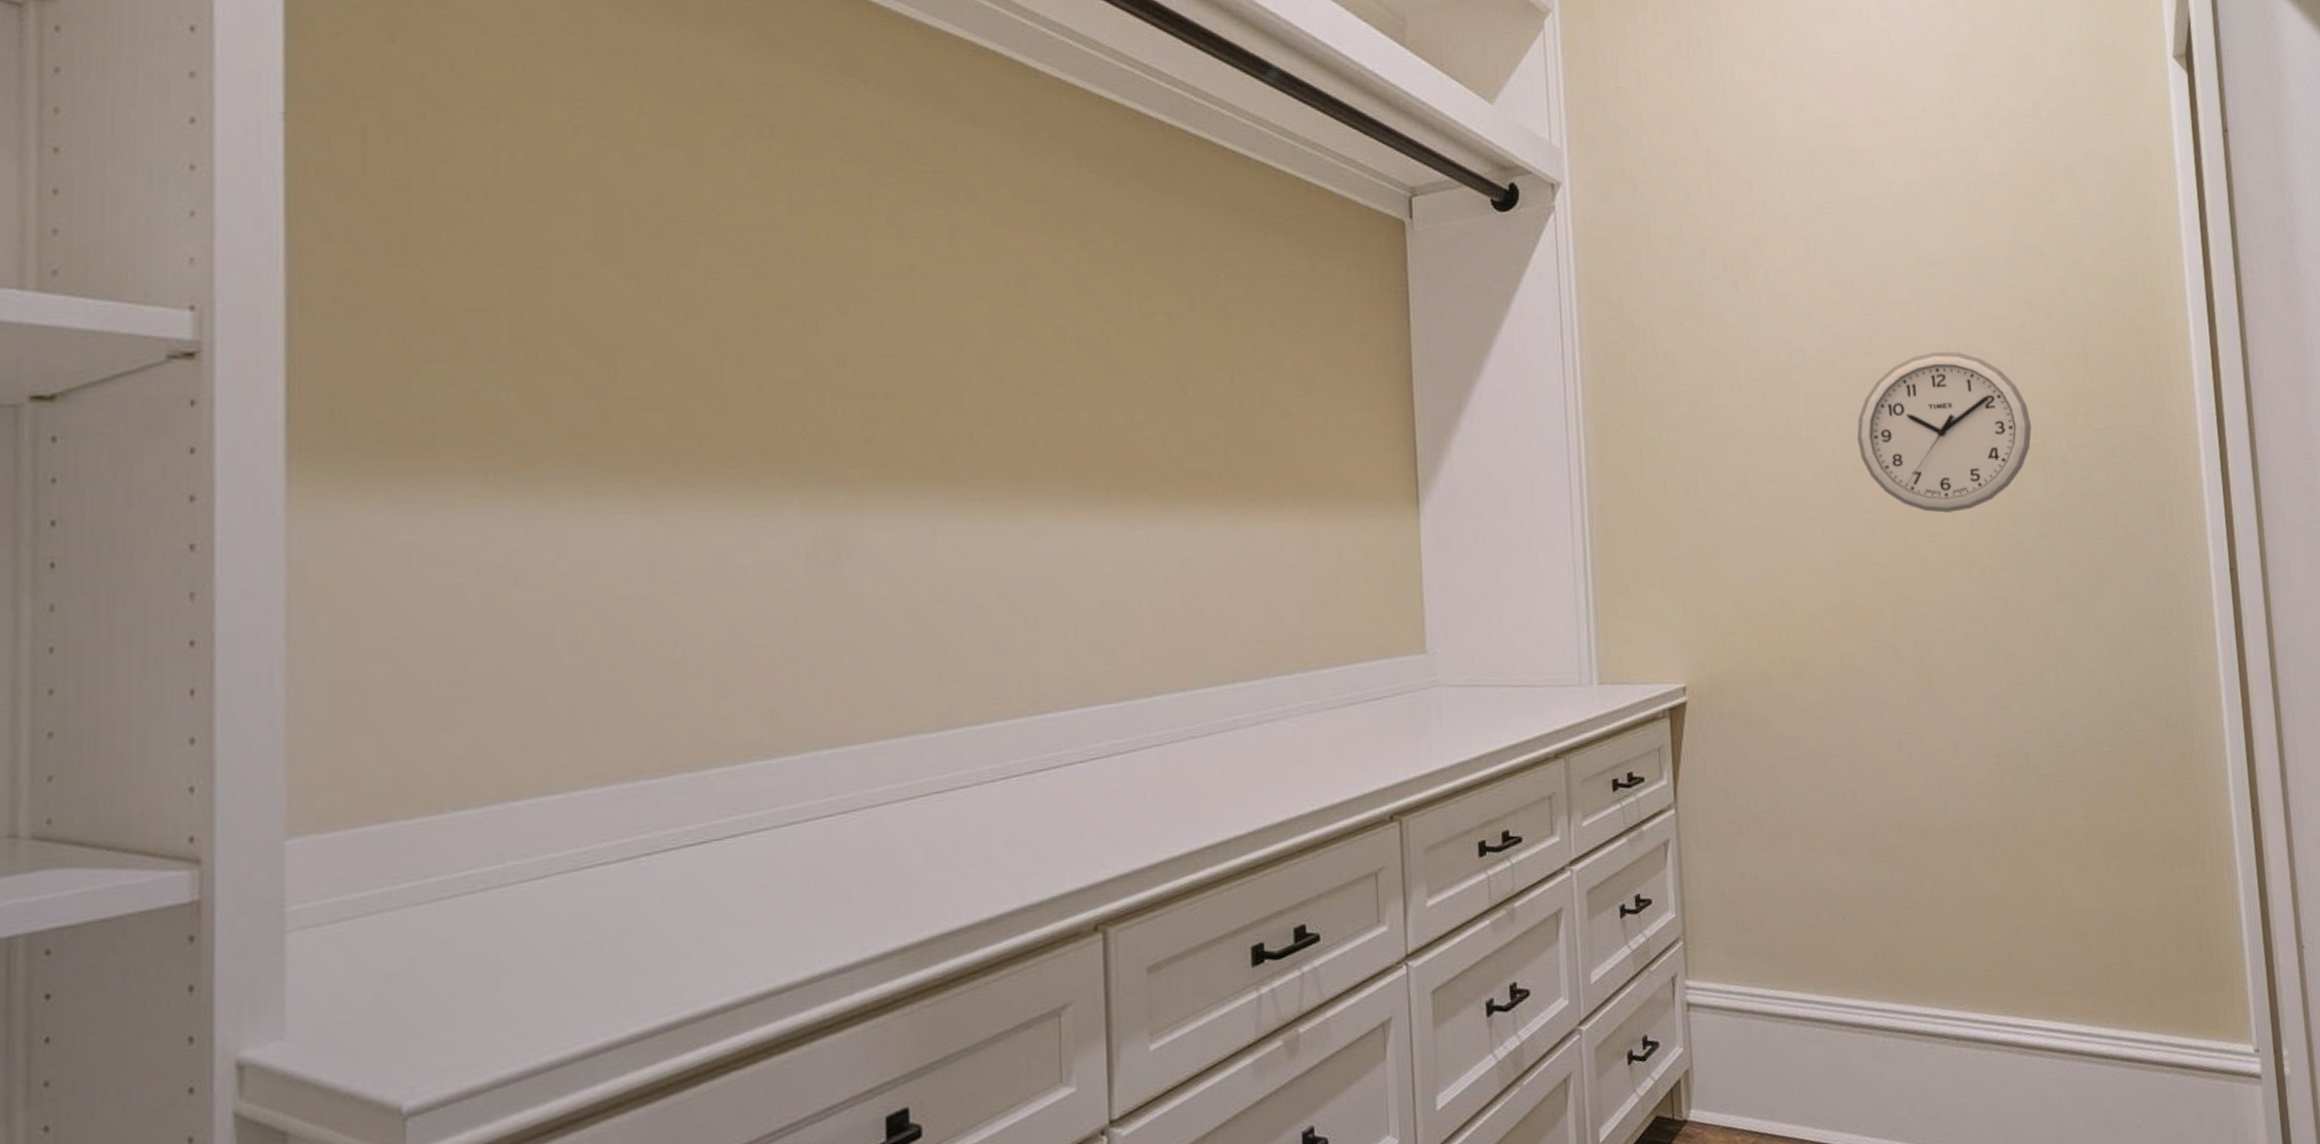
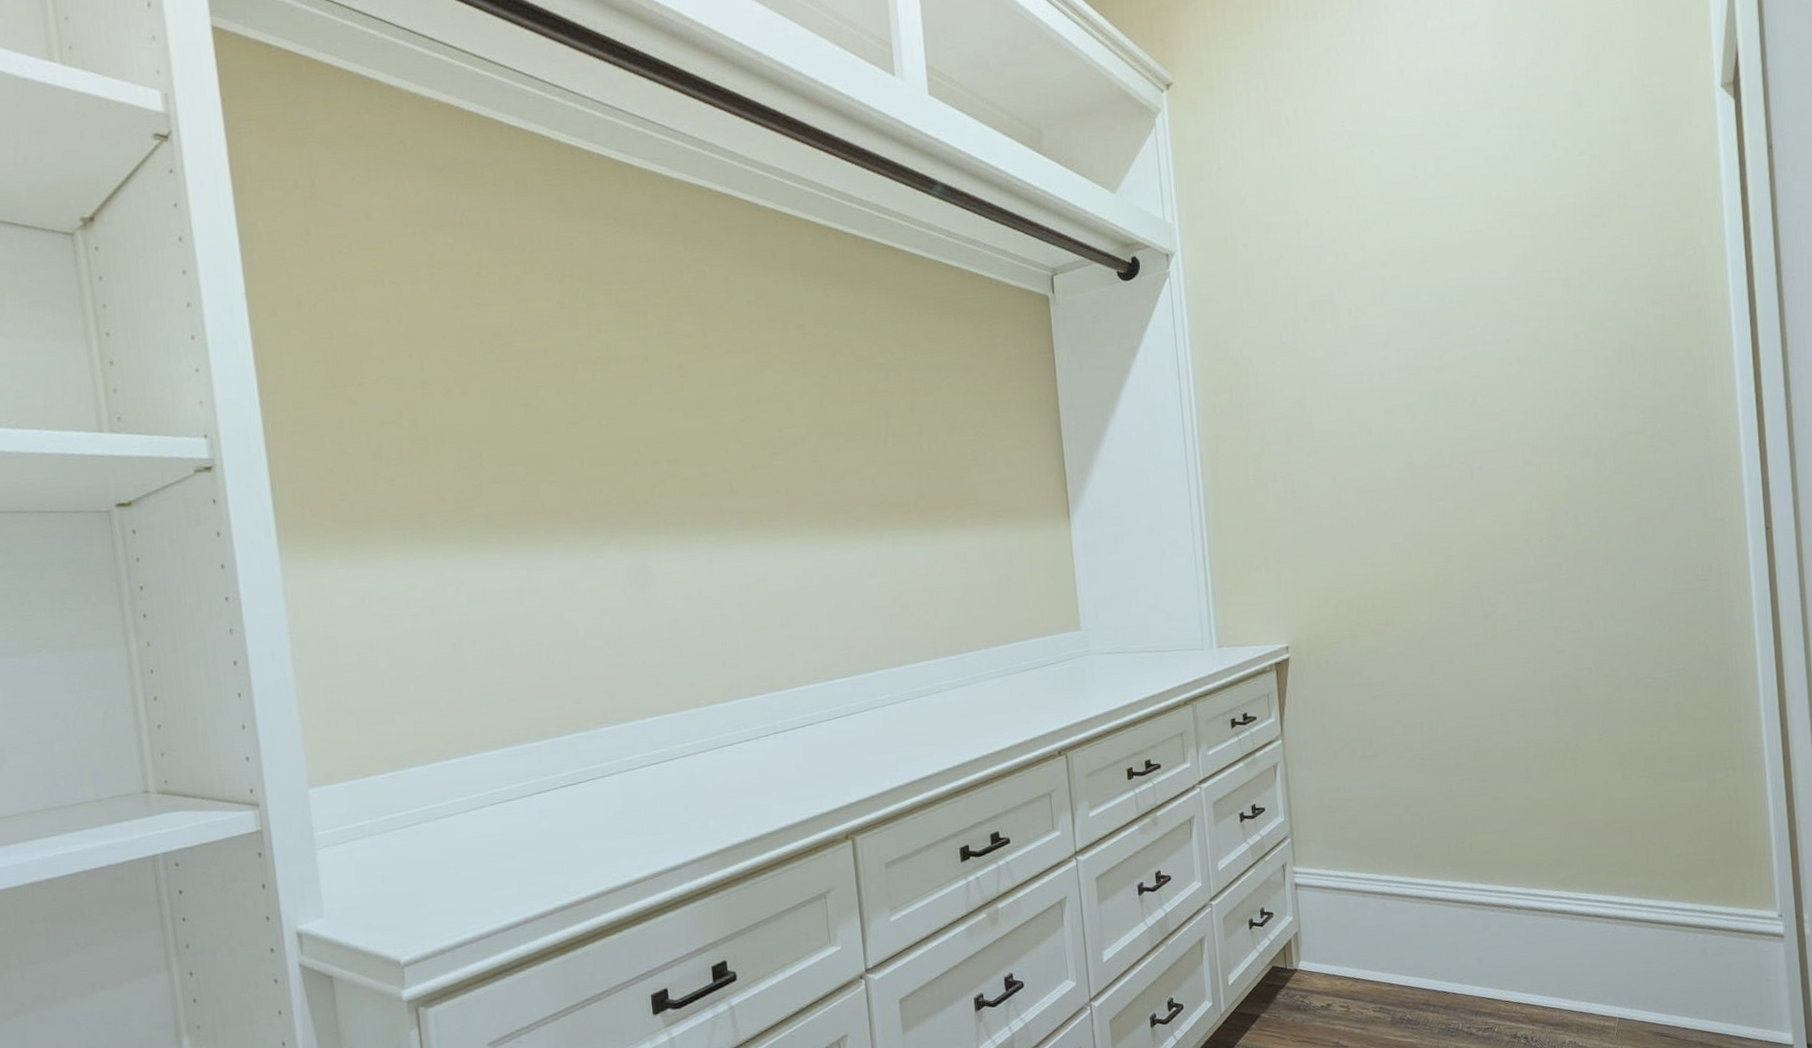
wall clock: present [1856,352,2032,513] -> none [1429,362,1585,497]

